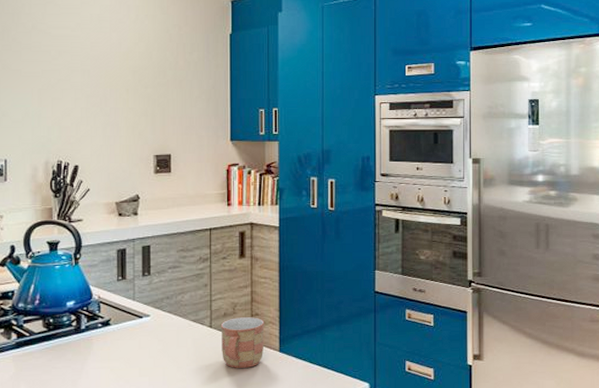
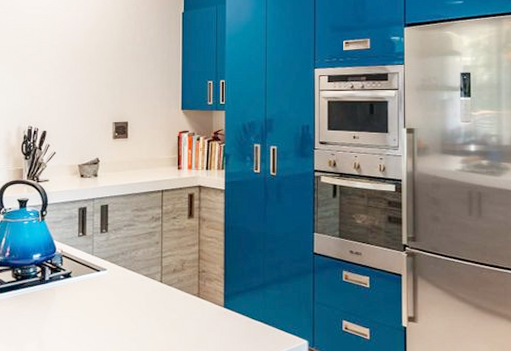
mug: present [220,317,265,368] -> none [170,274,211,321]

